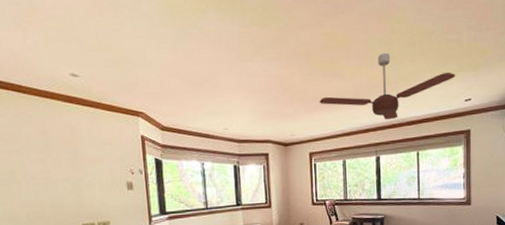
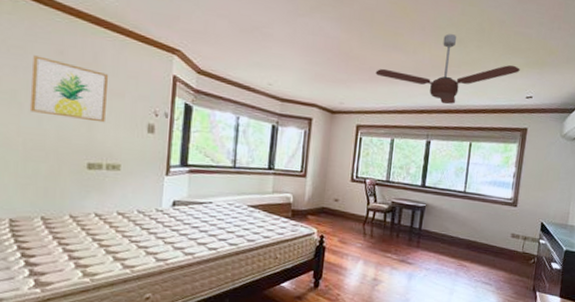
wall art: none [22,138,90,188] -> present [29,55,108,123]

